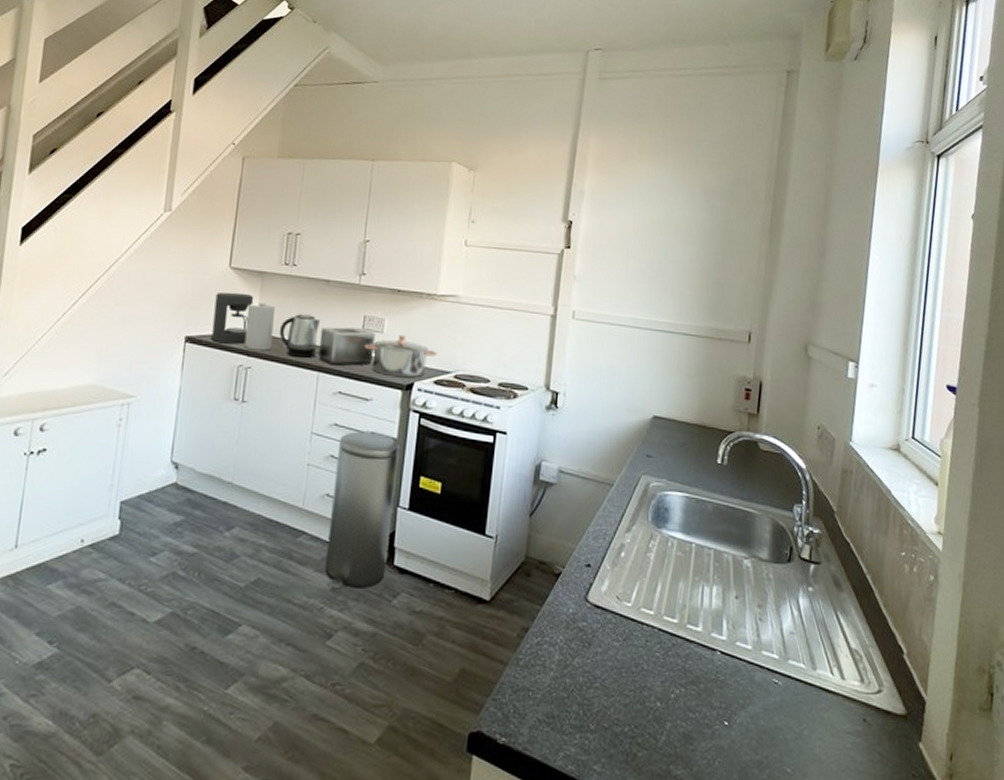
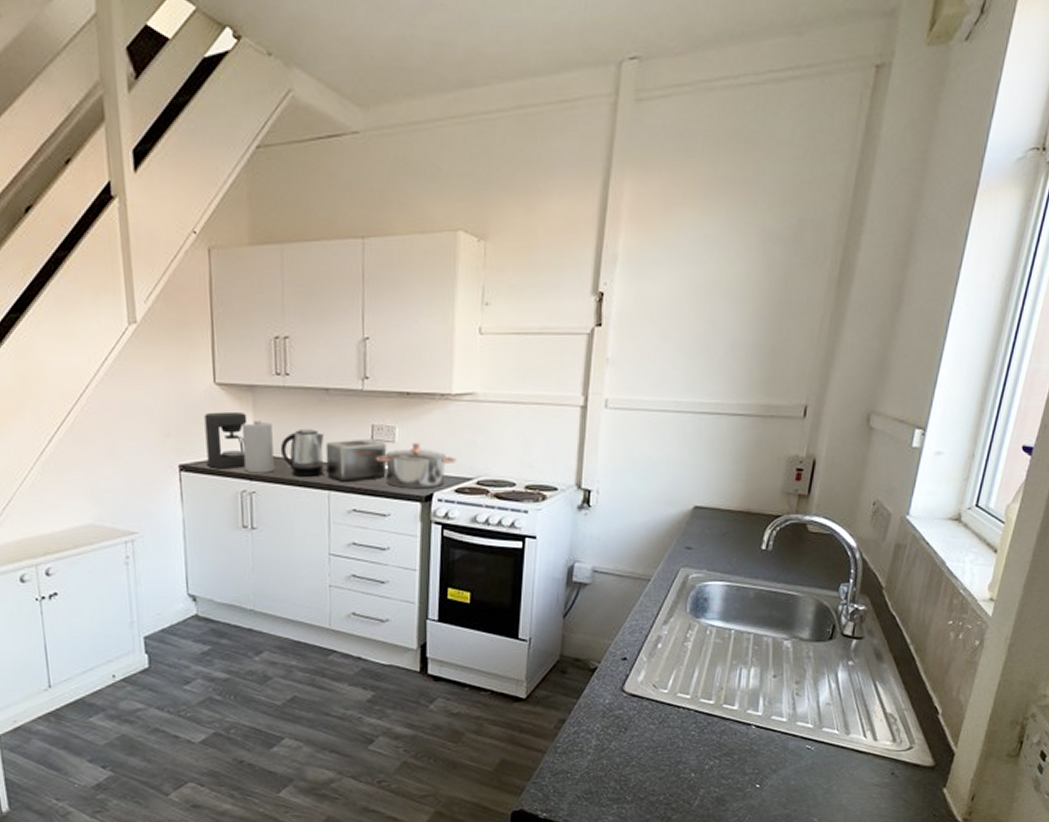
pedal bin: present [324,430,401,588] -> none [358,546,425,699]

